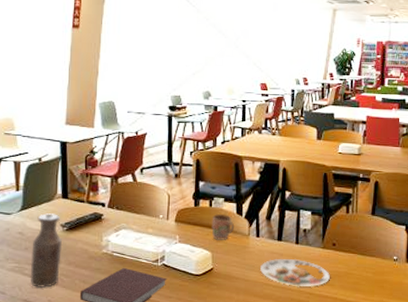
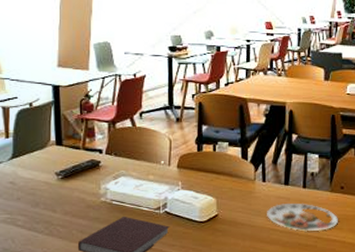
bottle: present [30,213,63,289] -> none [23,161,58,240]
mug: present [211,213,235,240] -> none [216,158,240,186]

